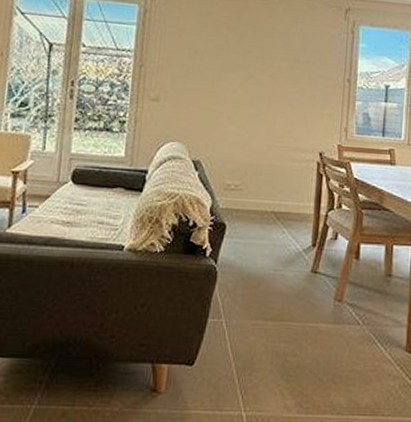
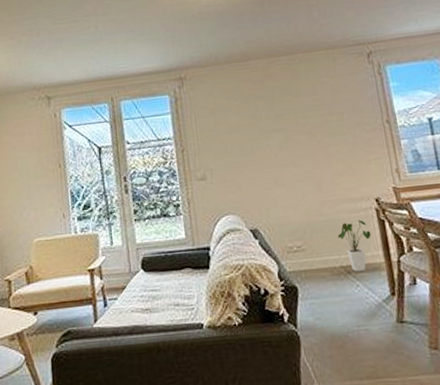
house plant: none [276,170,308,220] -> present [338,220,371,272]

